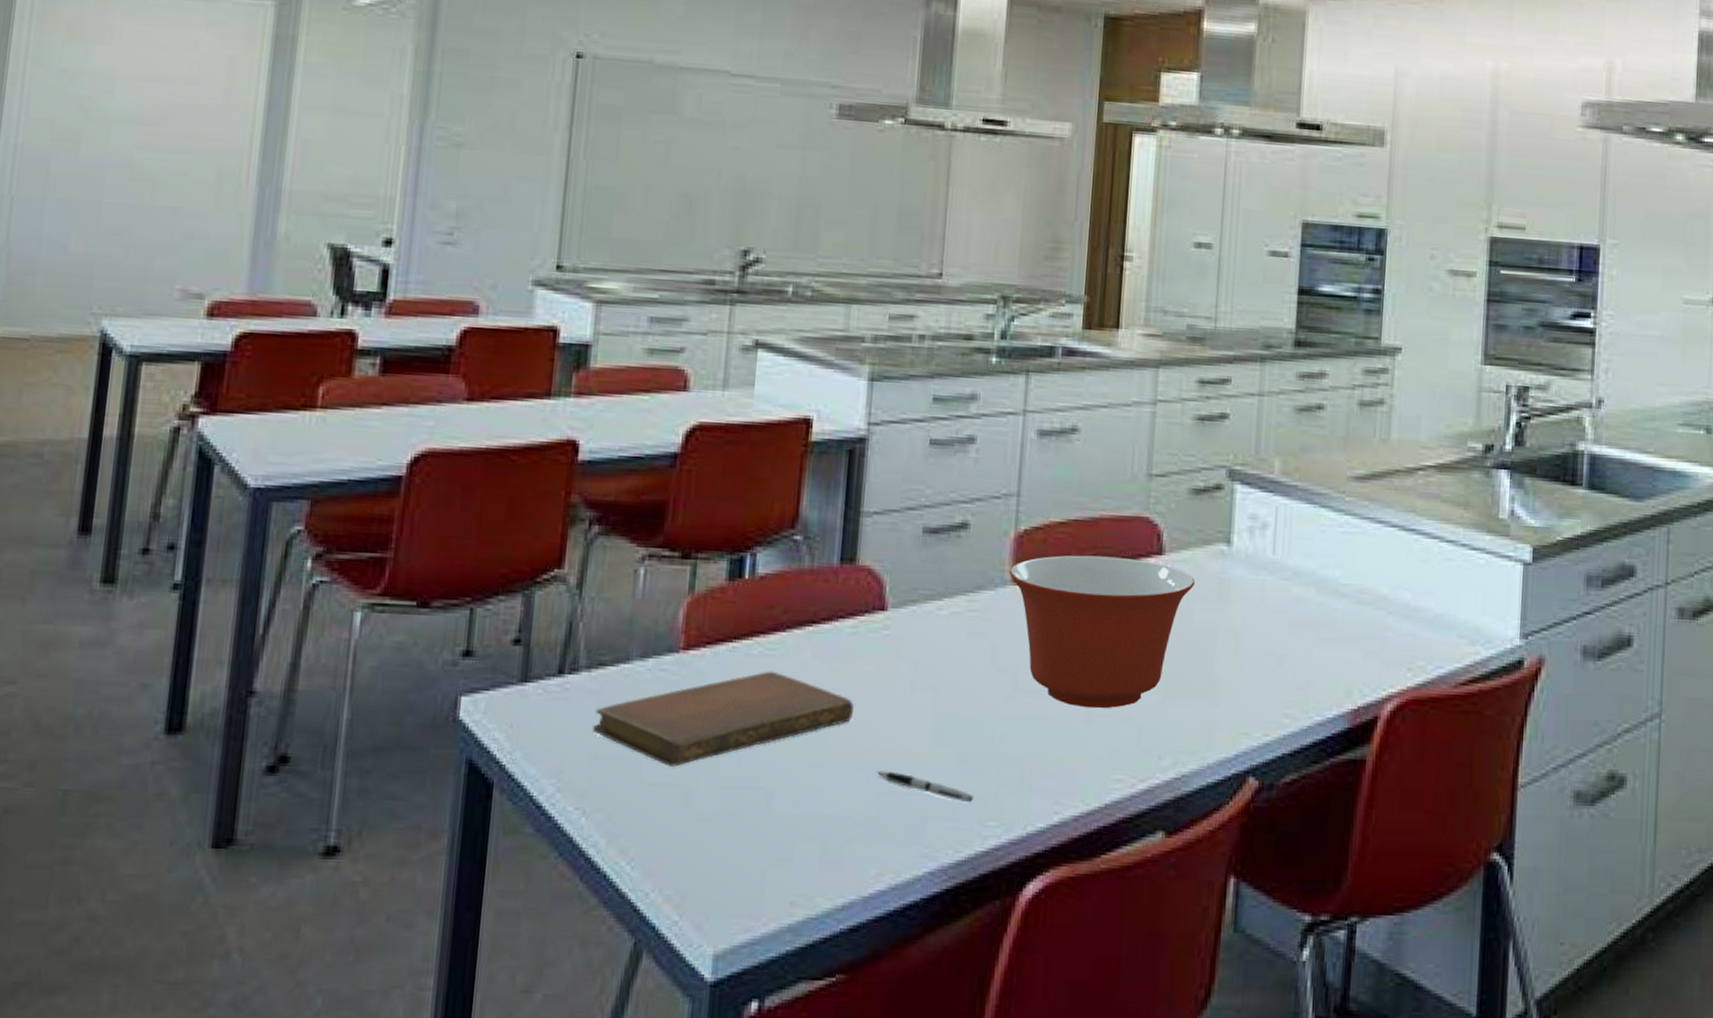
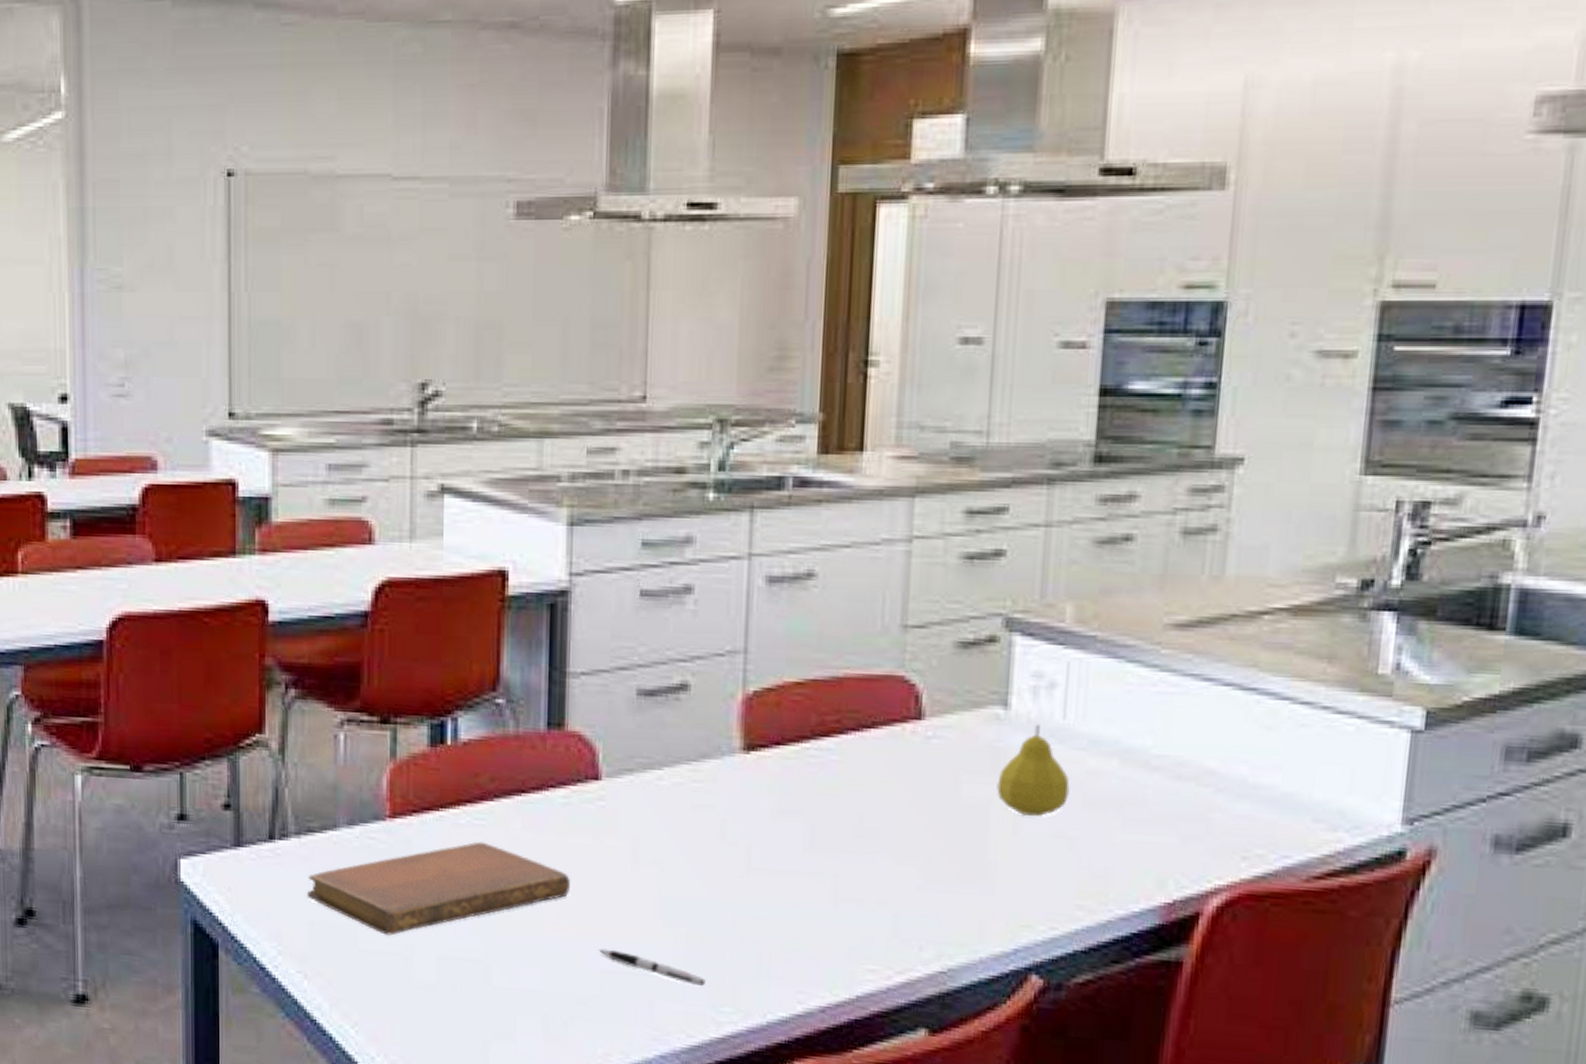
mixing bowl: present [1009,555,1195,709] -> none [737,720,963,893]
fruit: none [1221,559,1279,638] -> present [996,724,1070,817]

